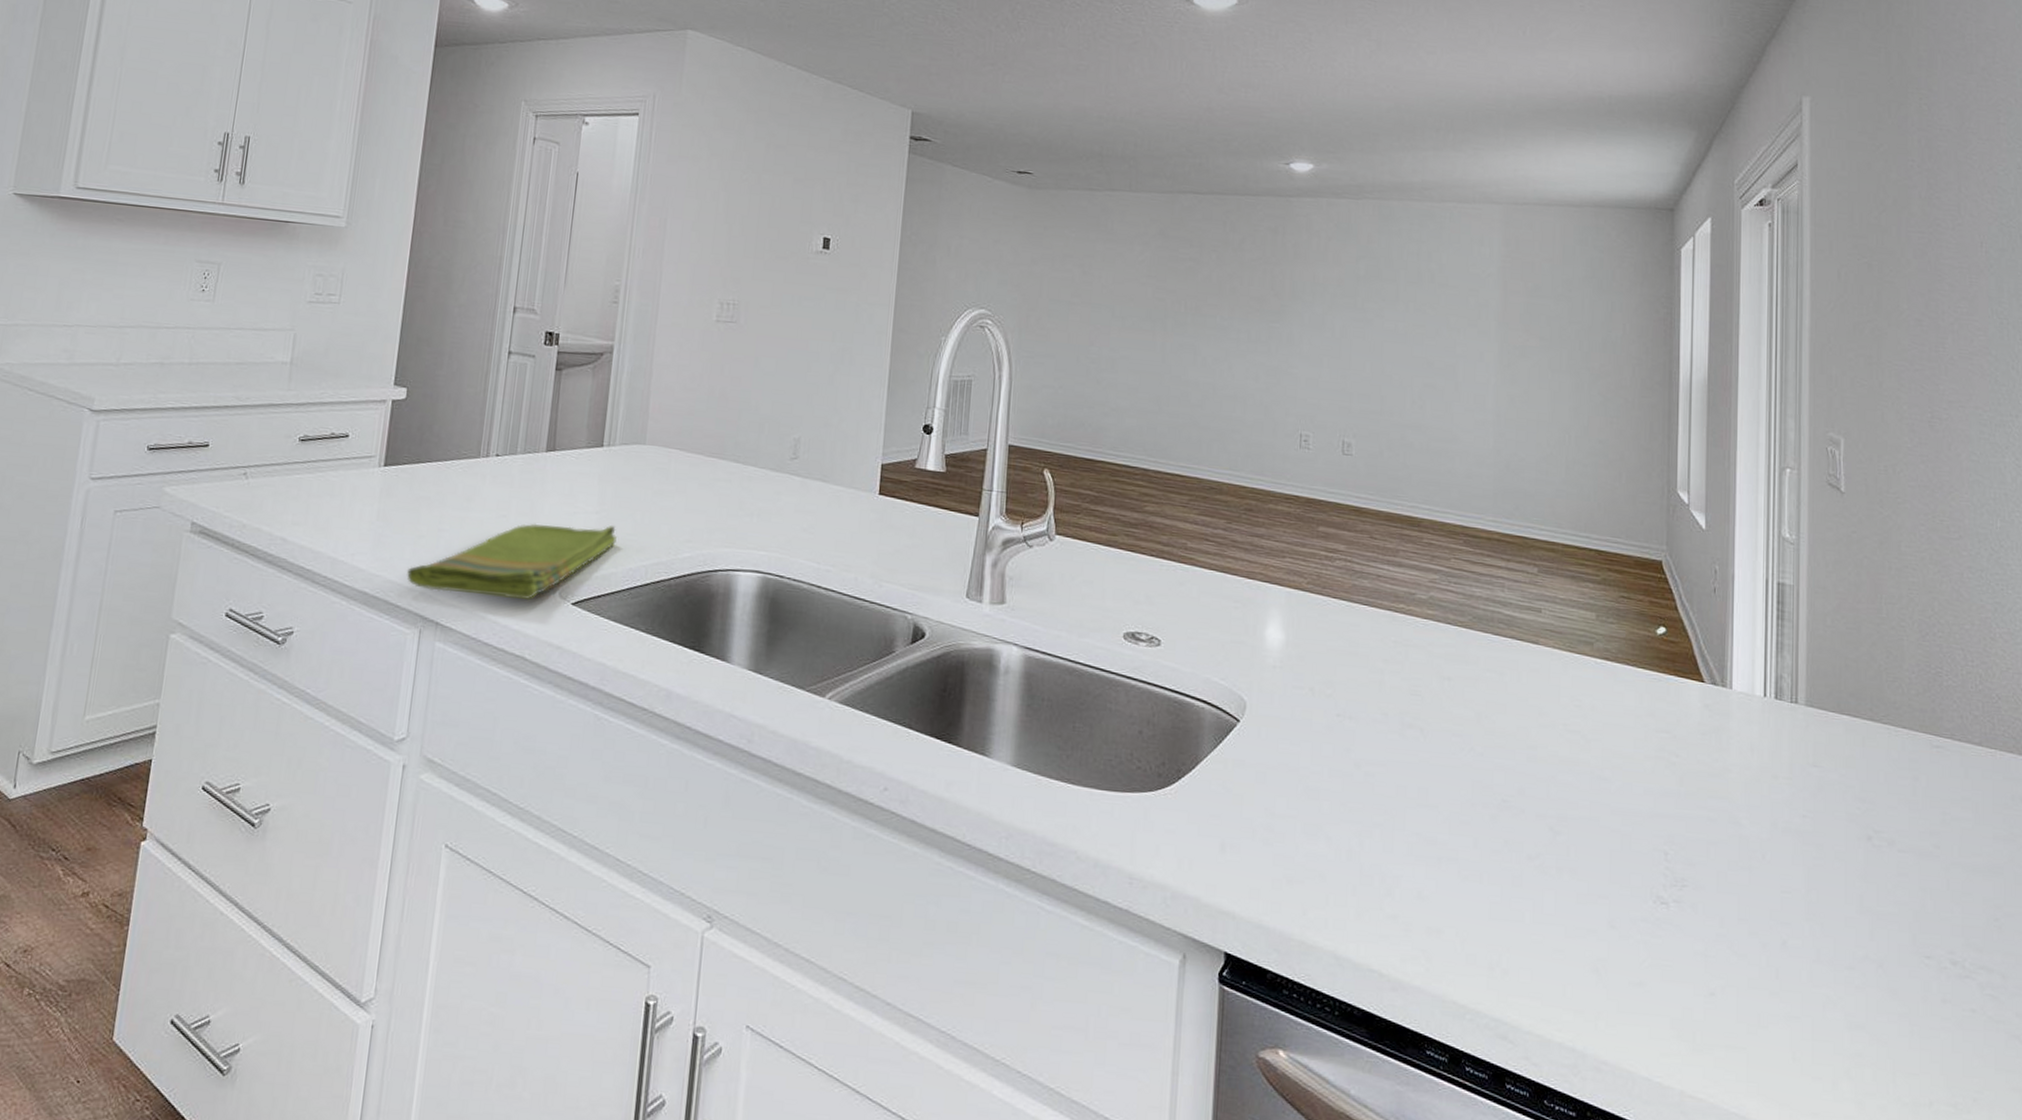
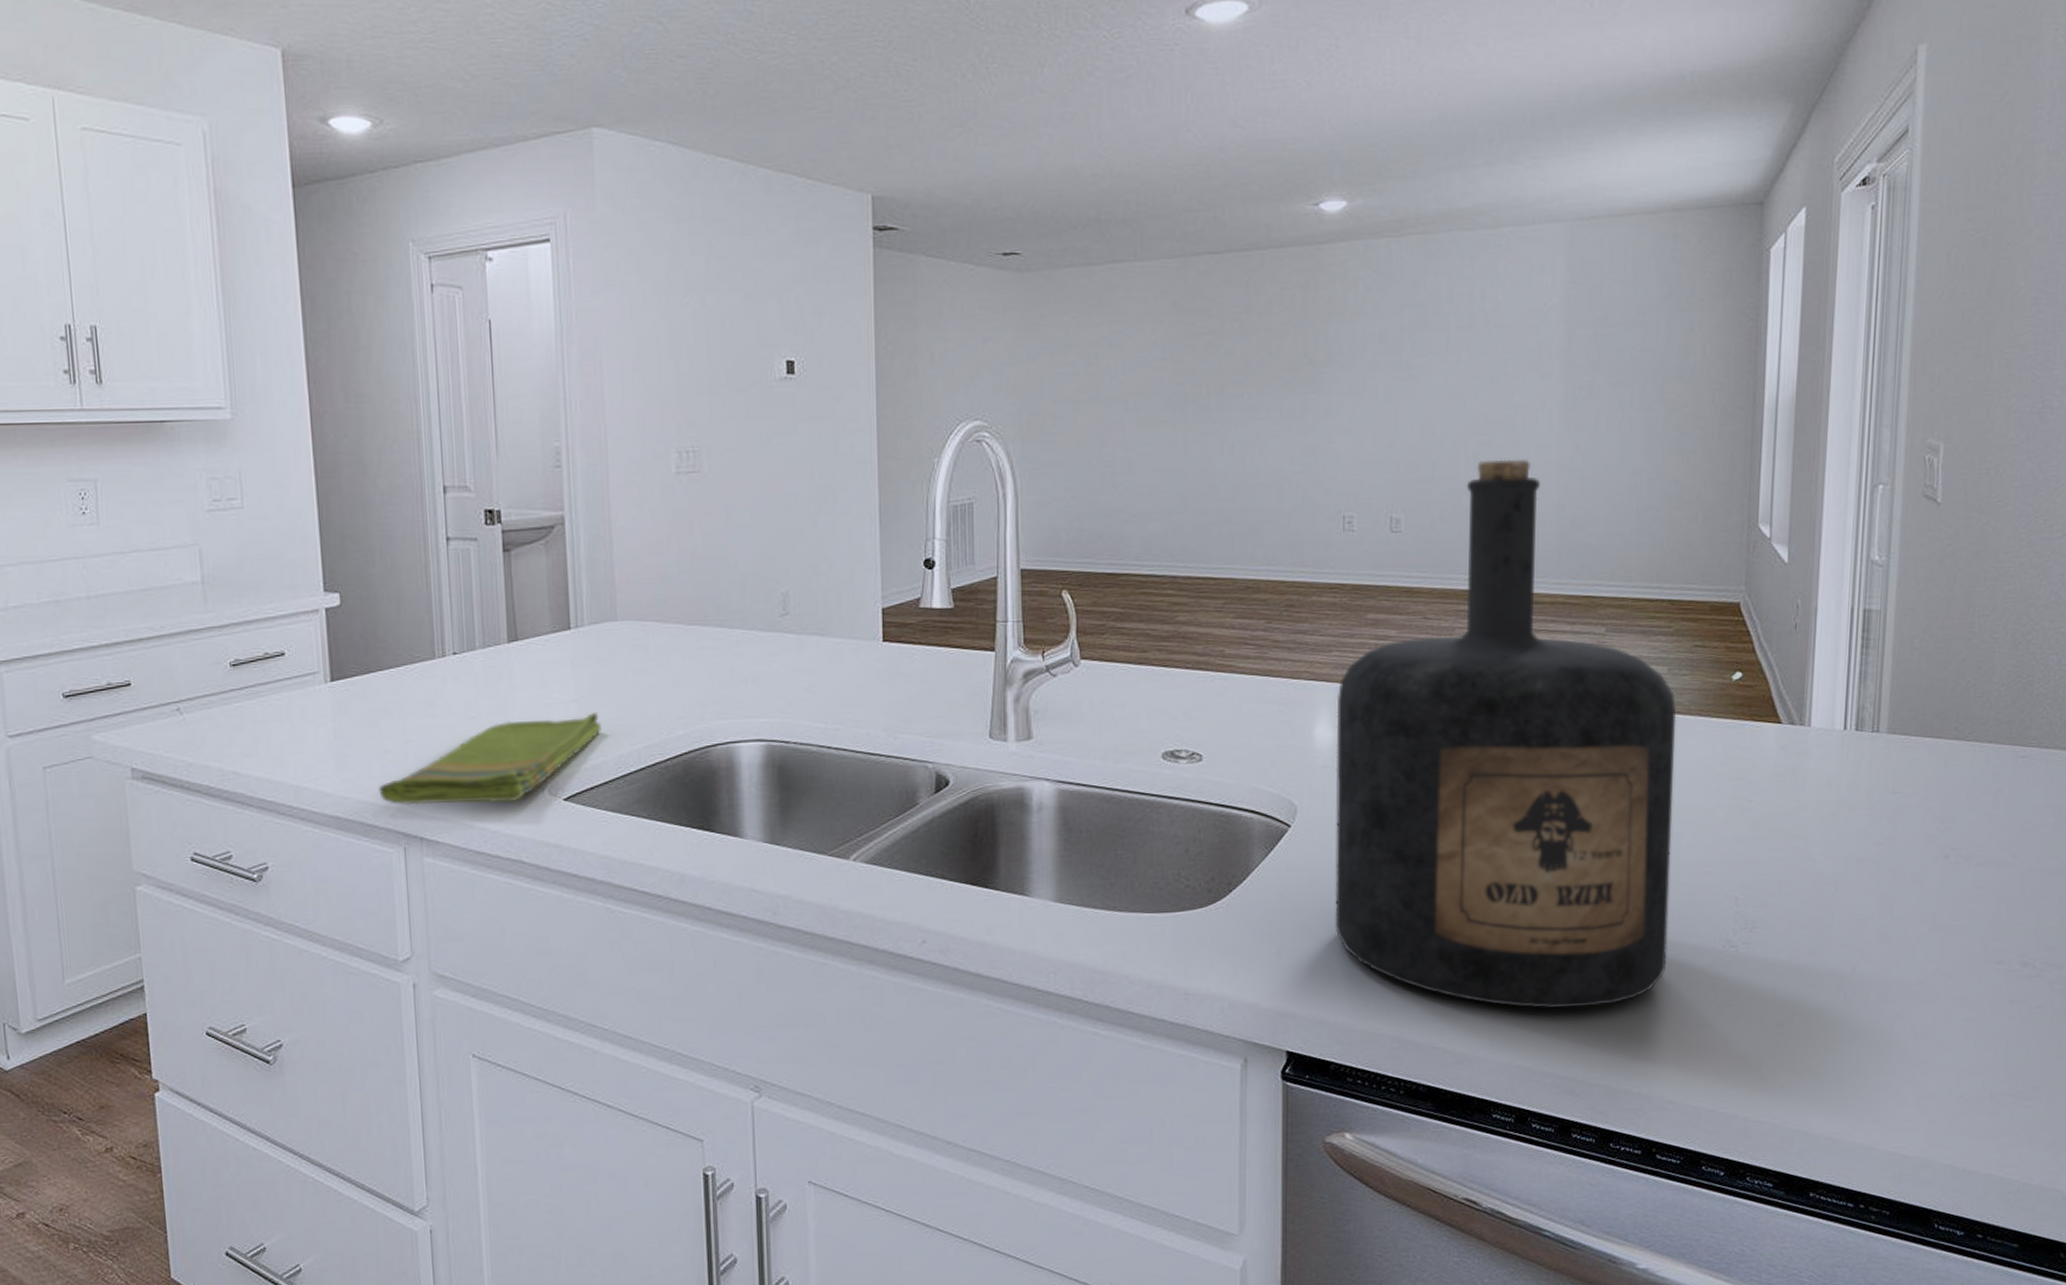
bottle: none [1277,400,1605,948] -> present [1335,458,1677,1009]

